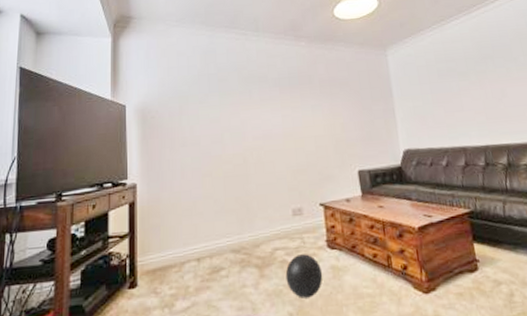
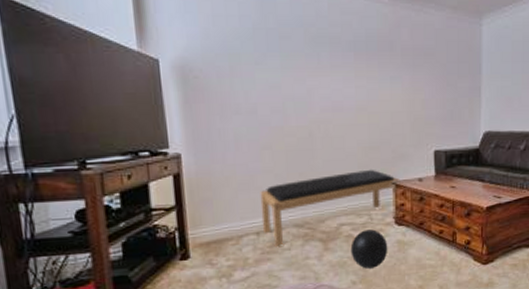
bench: none [201,191,329,275] -> present [260,169,401,248]

